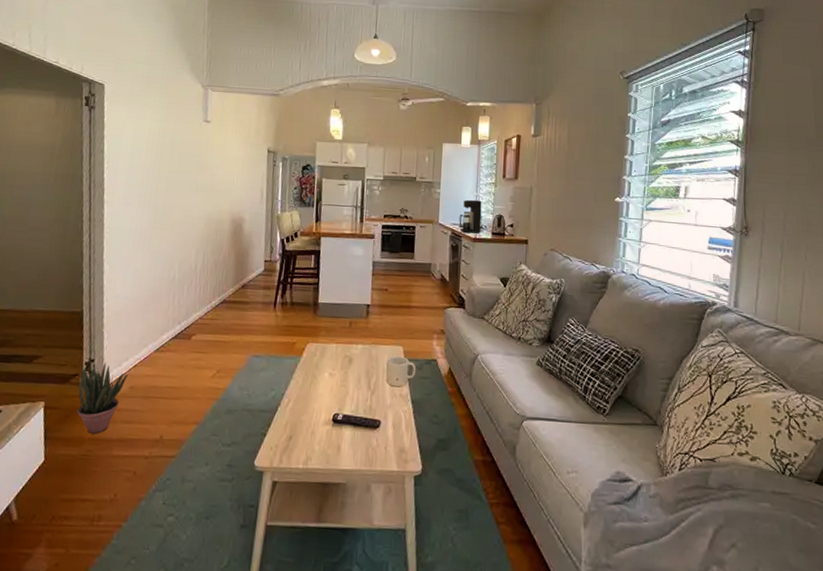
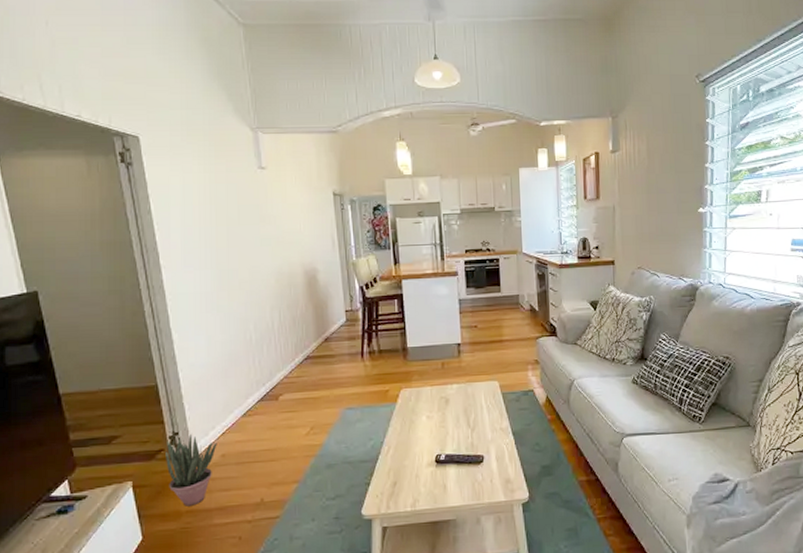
mug: present [385,355,417,387] -> none [482,390,514,422]
coffee maker: present [459,199,482,234] -> none [543,224,566,260]

